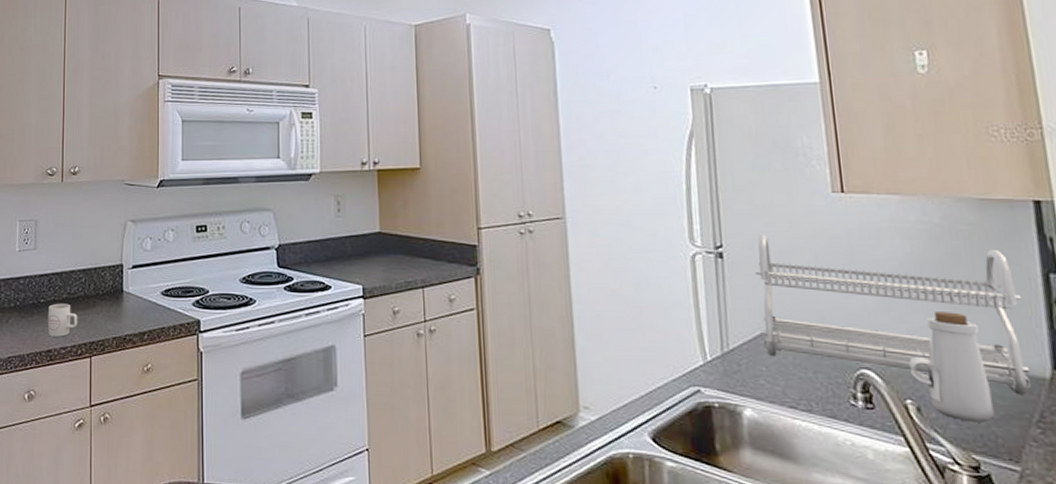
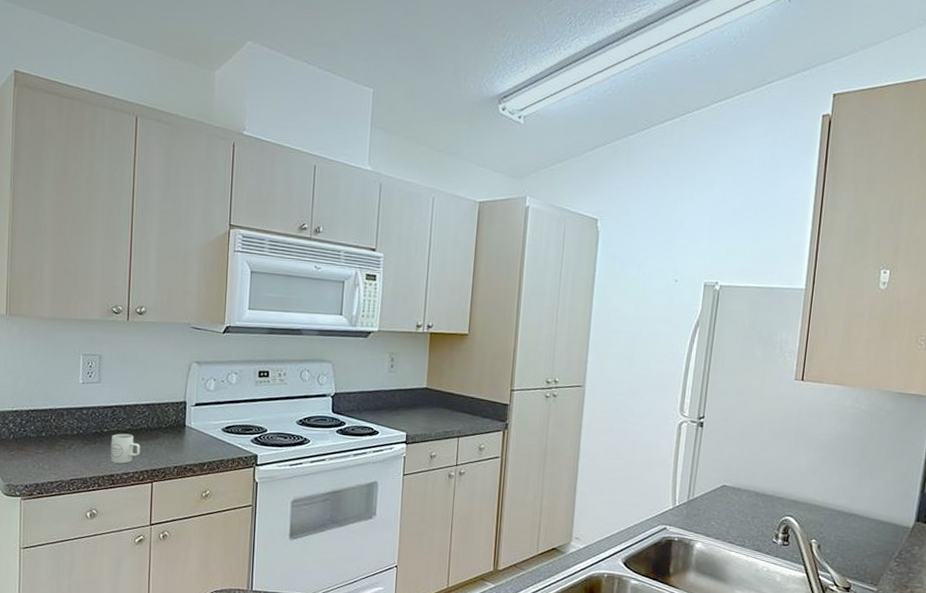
dish rack: present [754,233,1032,396] -> none [719,409,909,539]
bottle: present [908,312,995,423] -> none [819,476,874,557]

